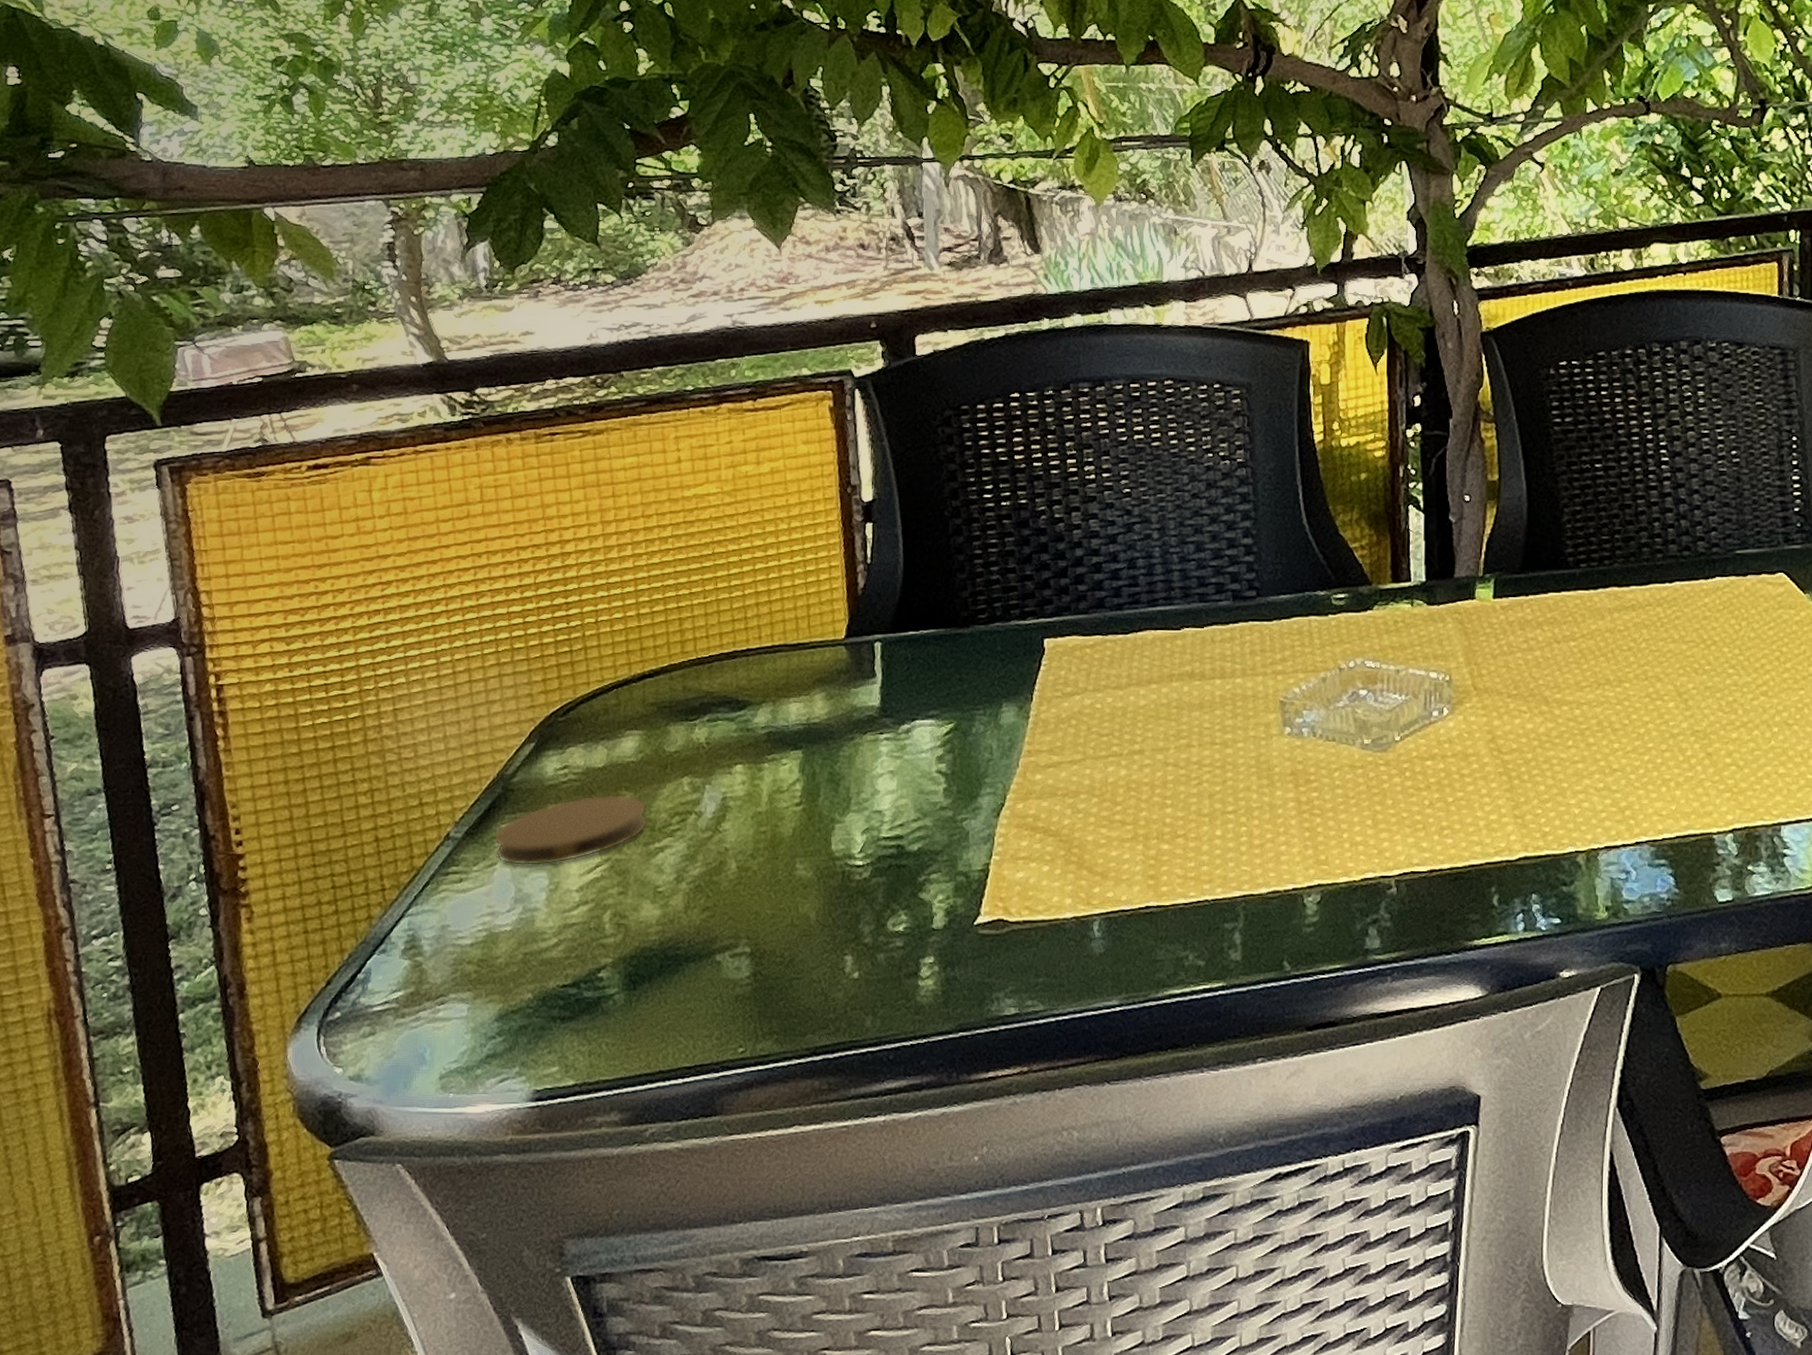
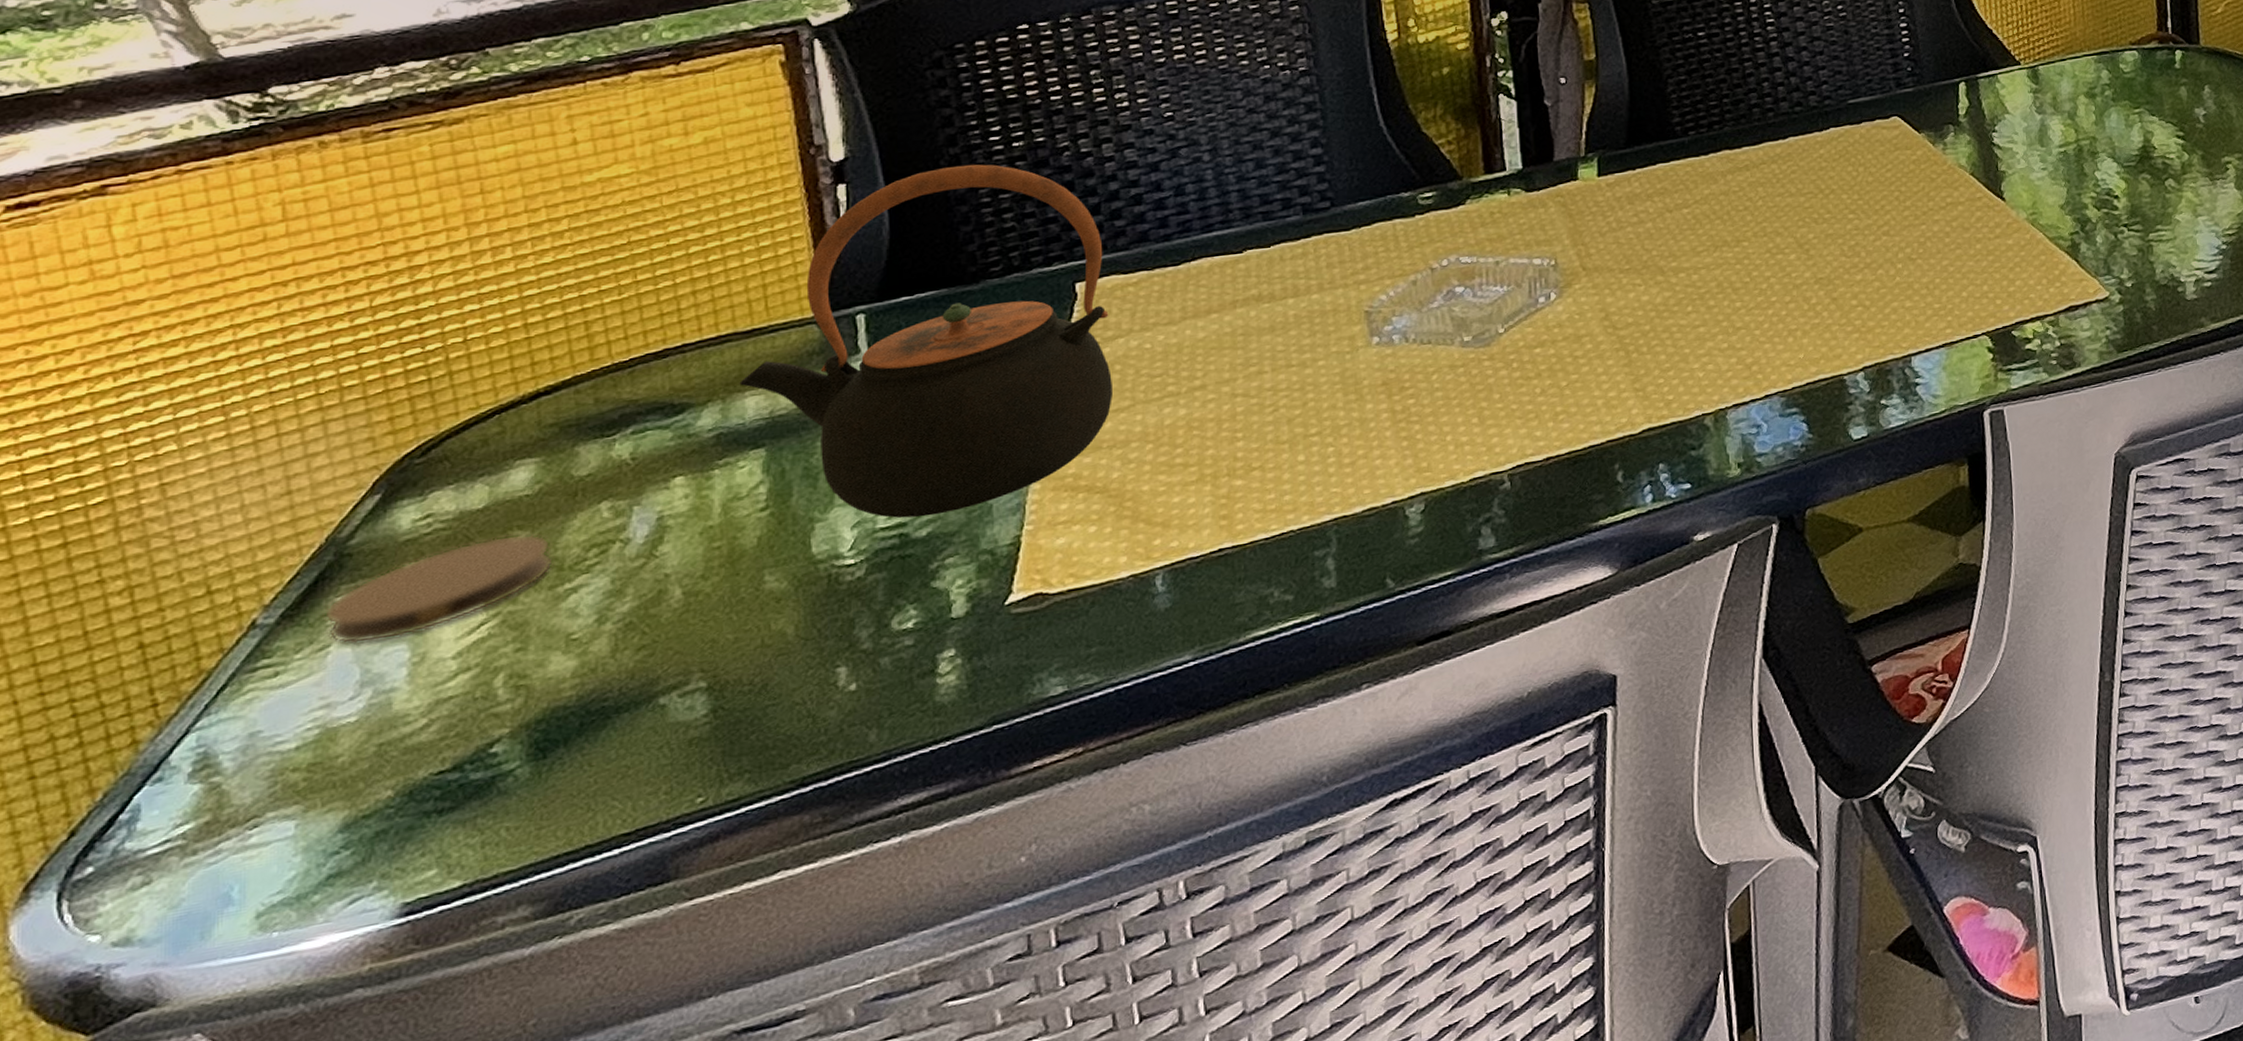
teapot: none [786,517,1069,833] -> present [739,164,1114,518]

